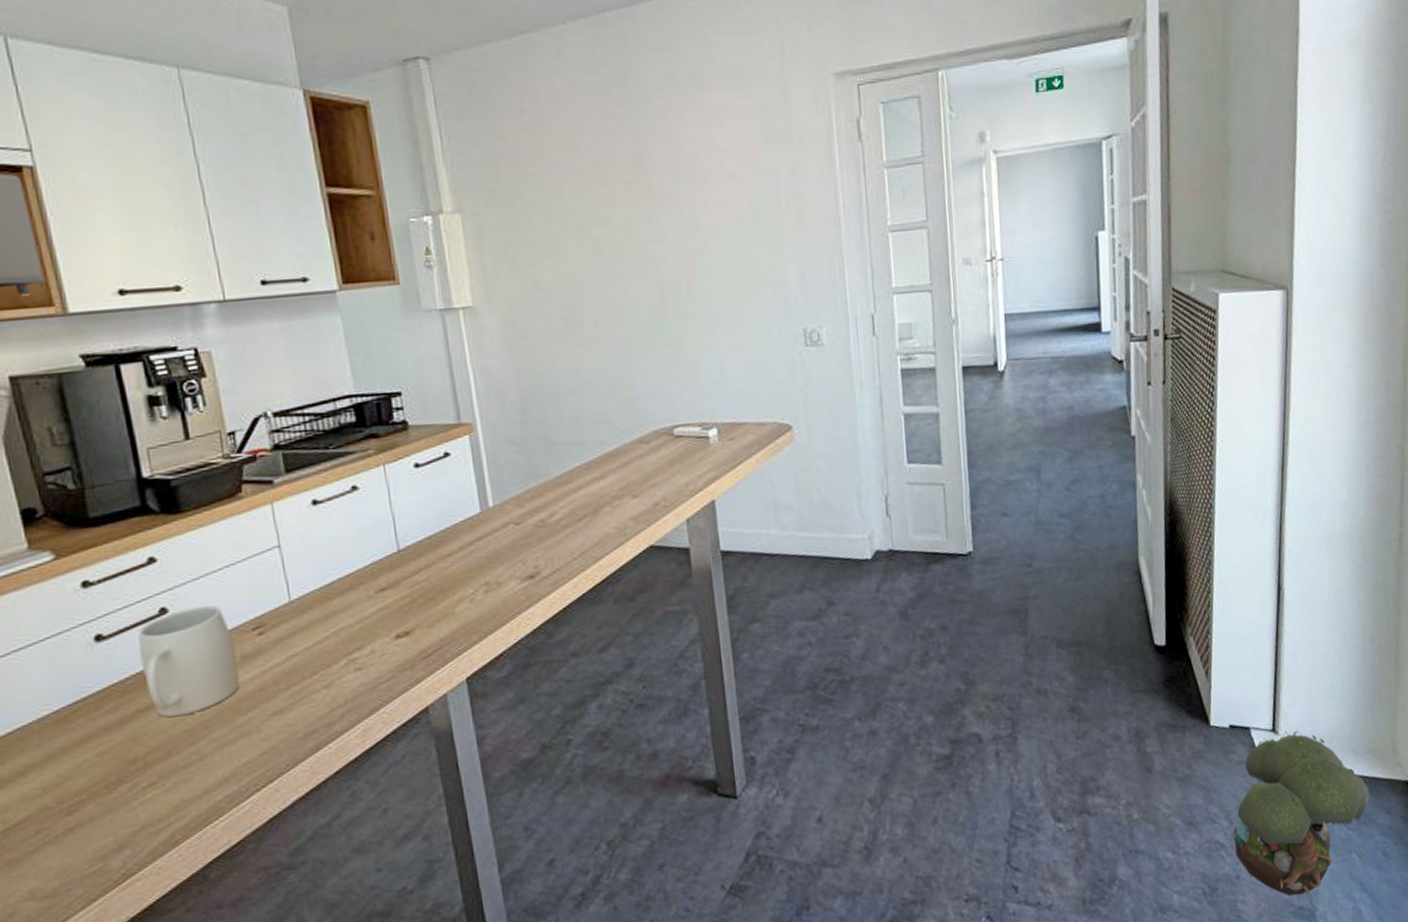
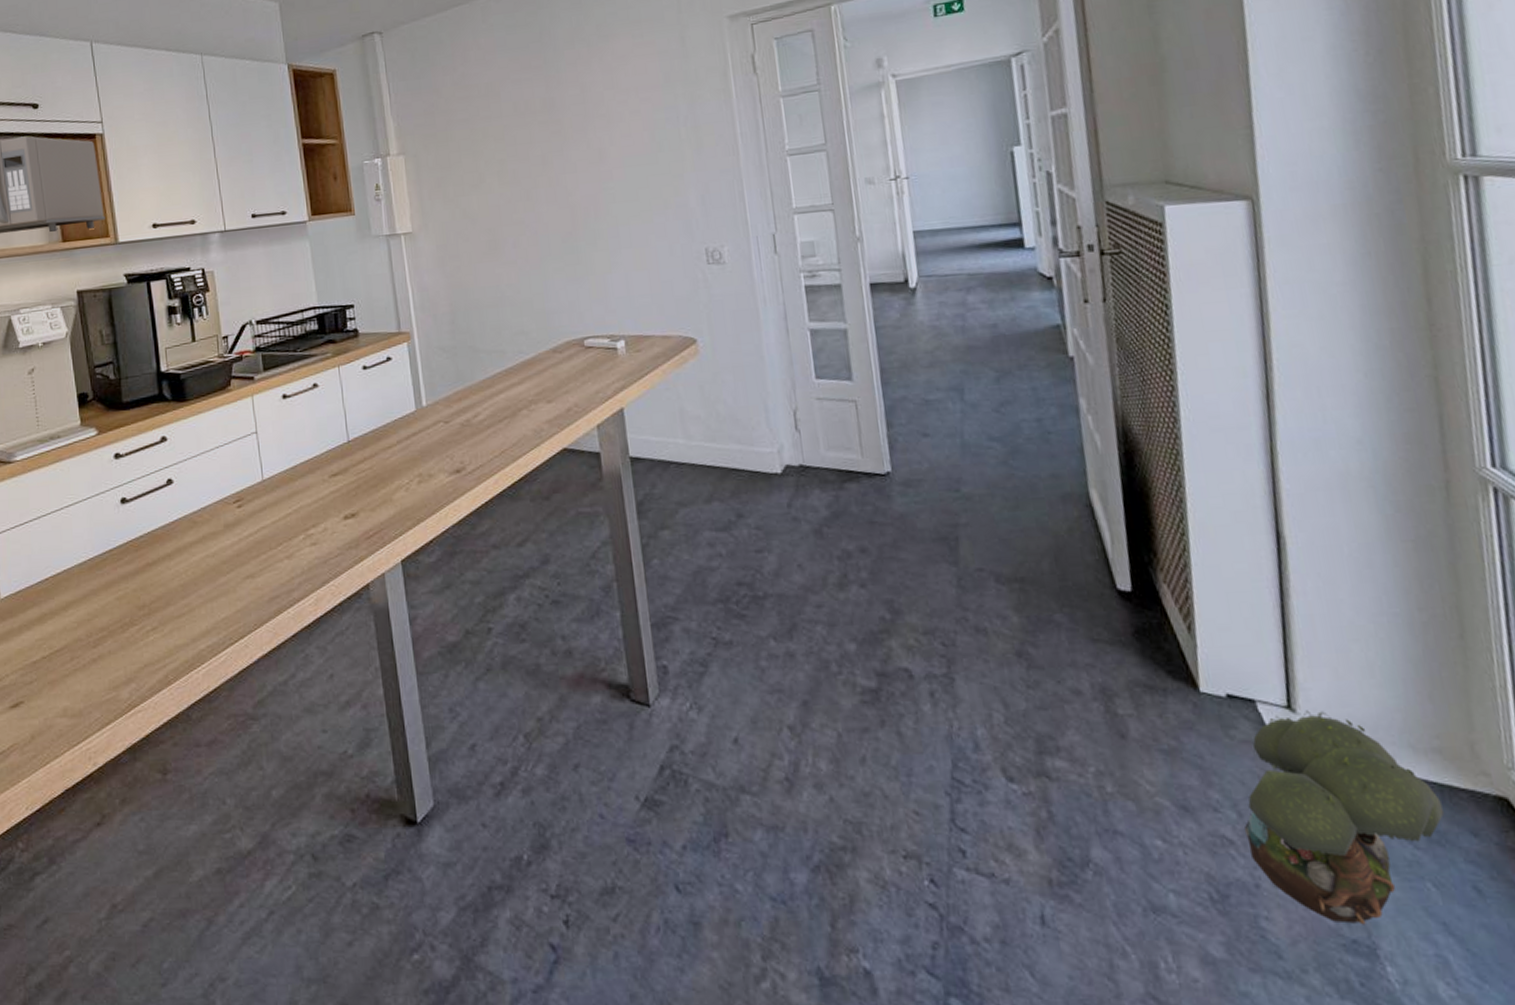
mug: present [138,605,240,718] -> none [150,480,222,573]

